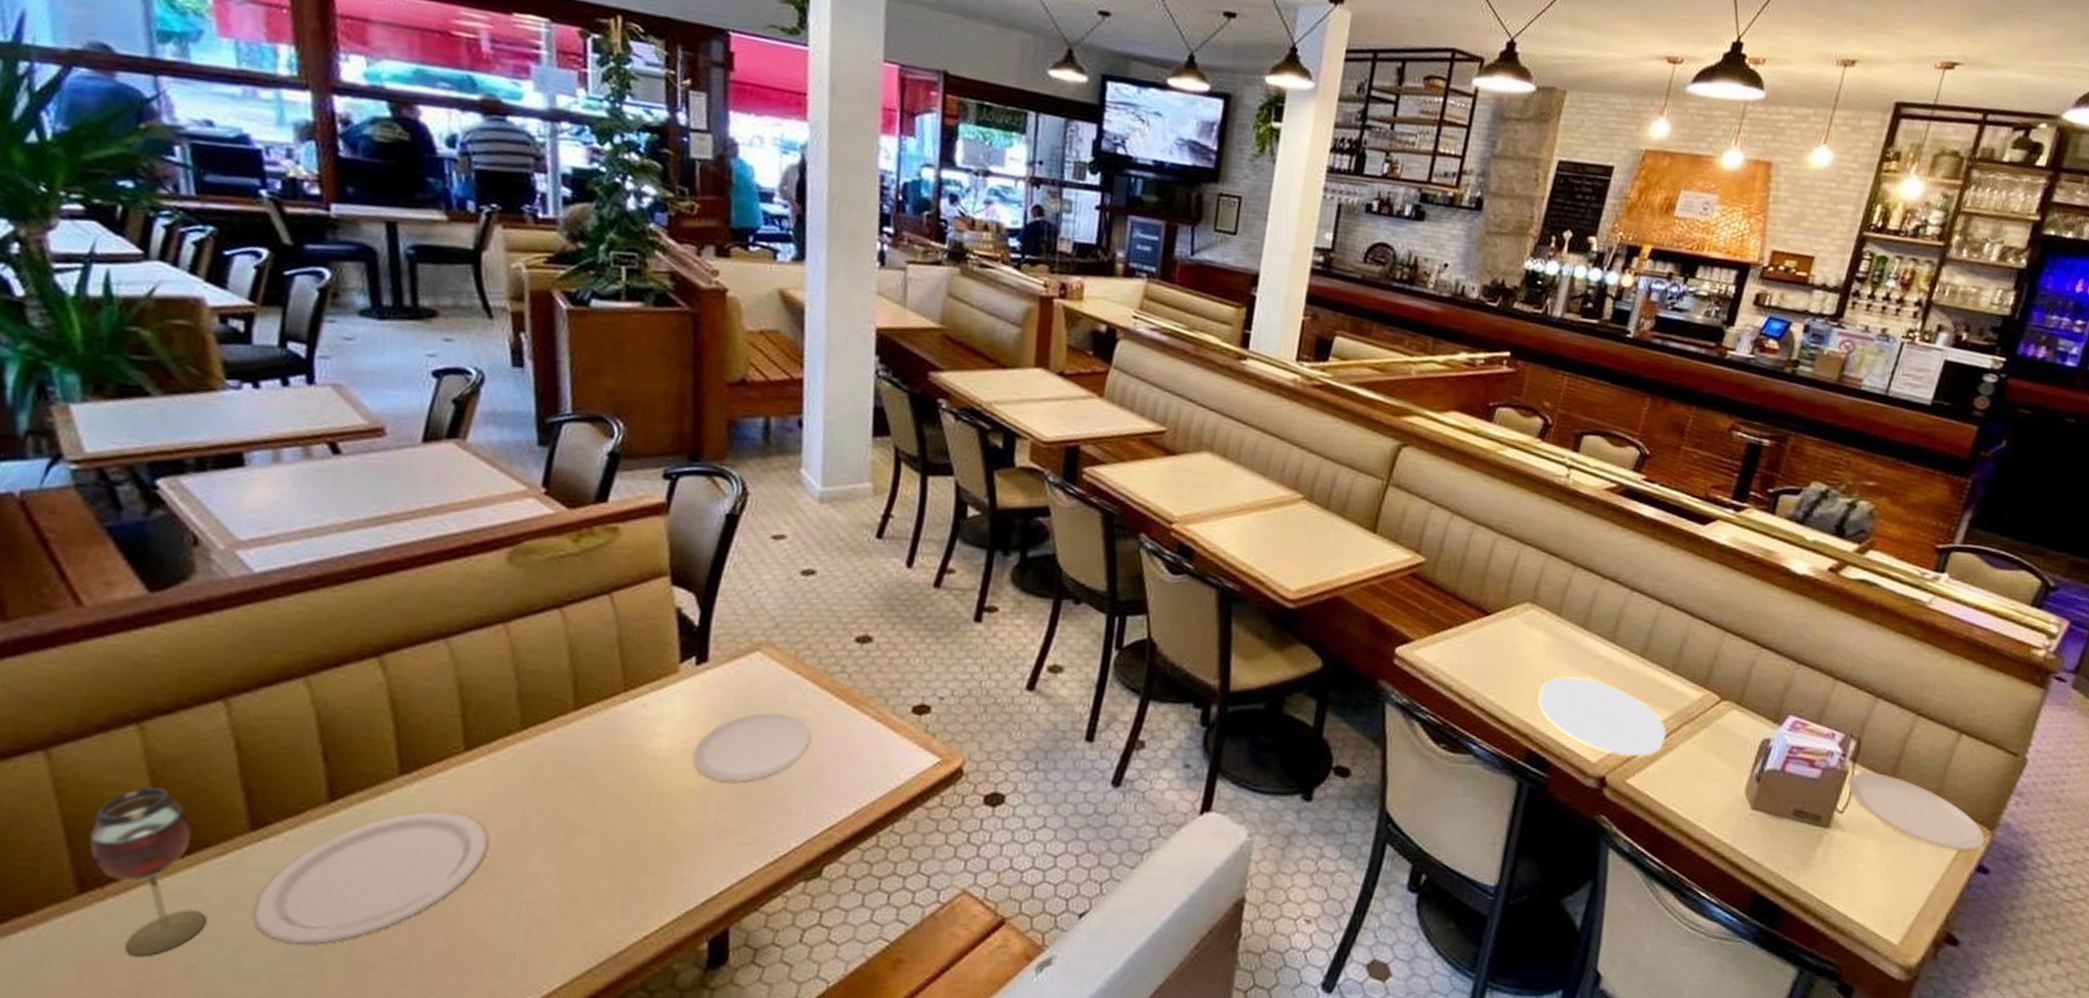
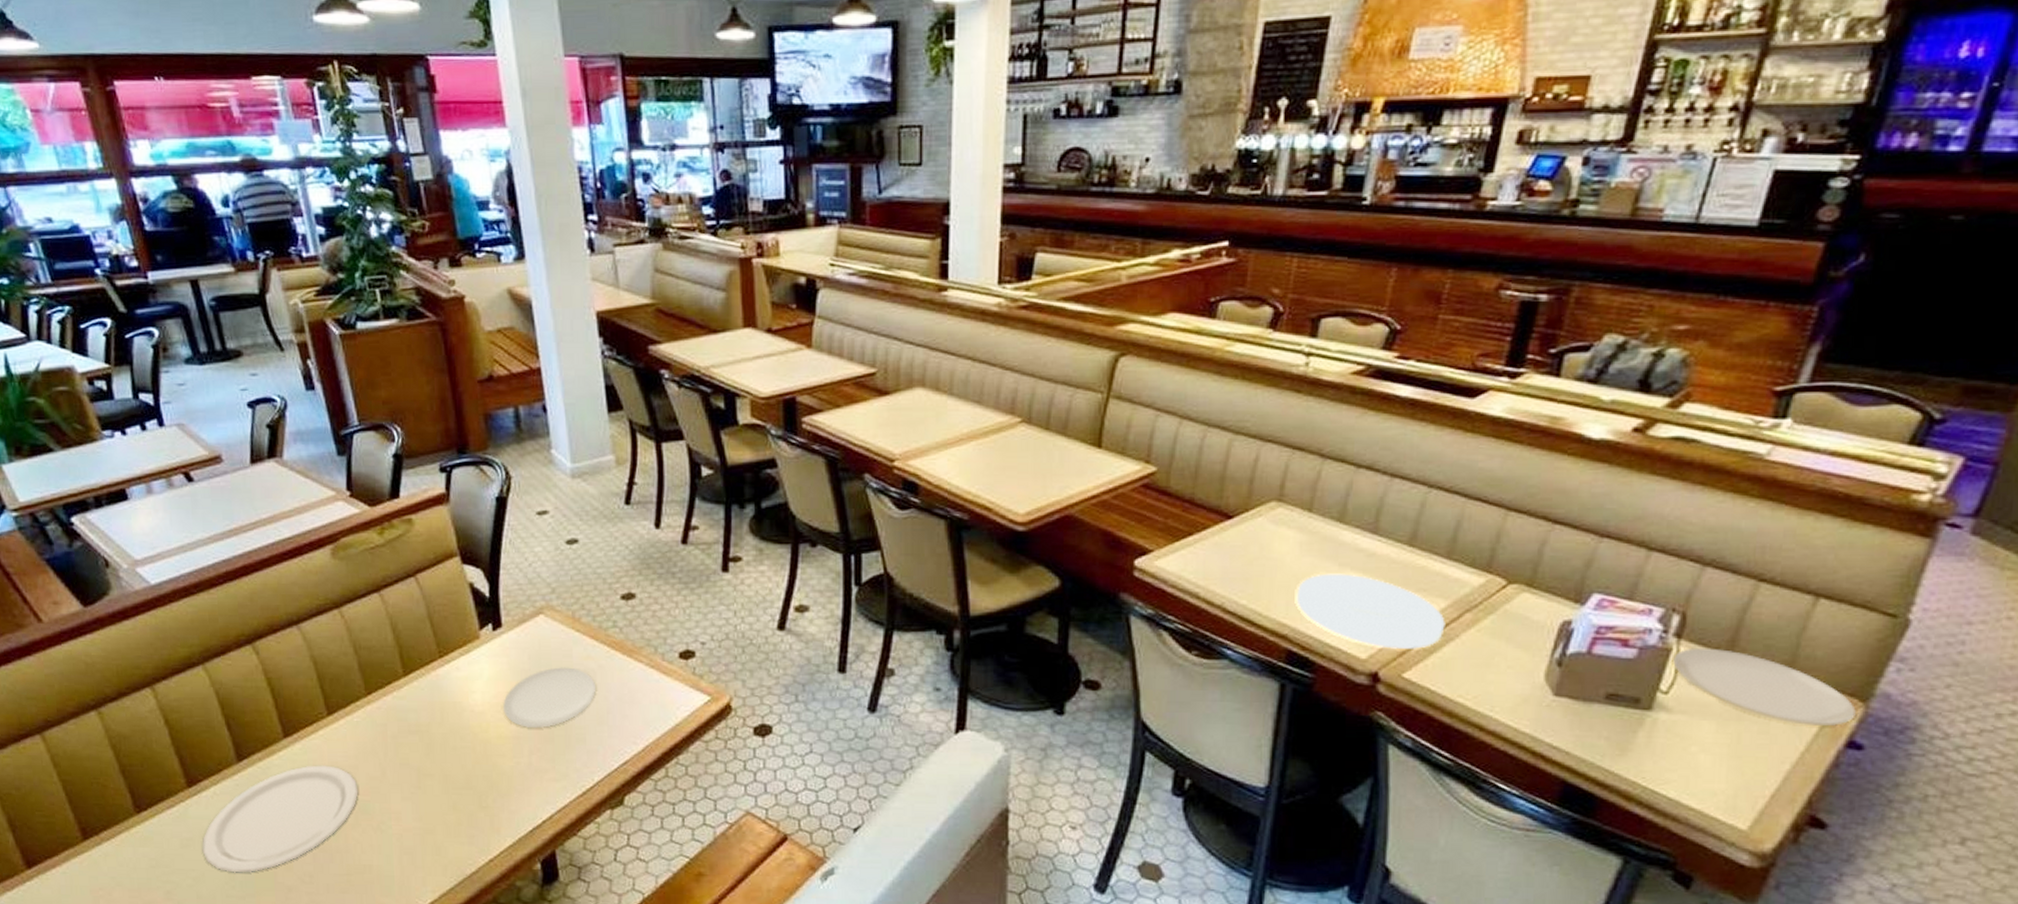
wineglass: present [87,787,207,957] -> none [81,757,172,886]

